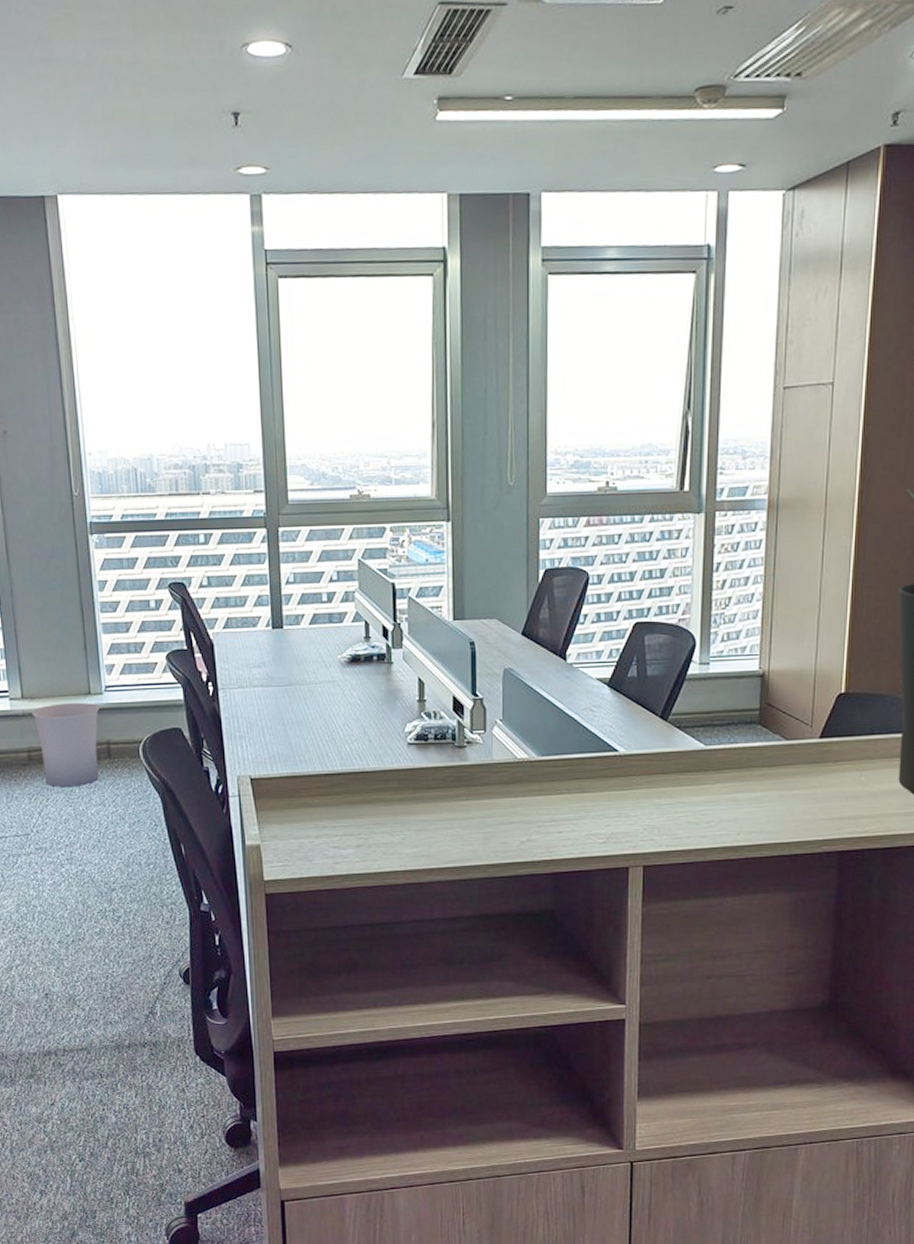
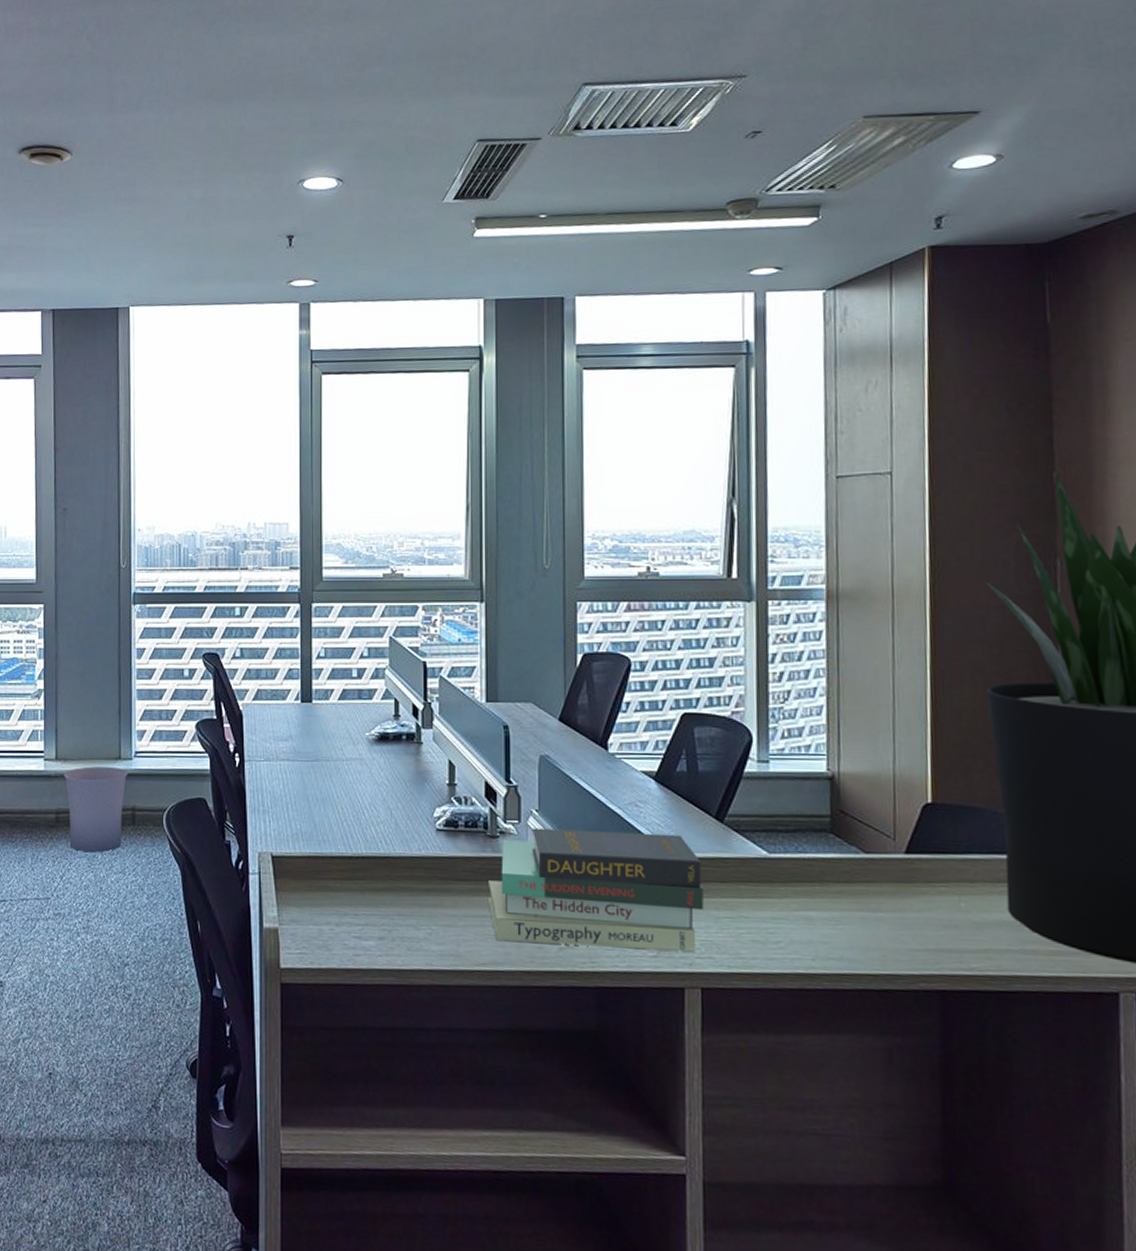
books: none [456,734,648,840] -> present [487,828,704,952]

